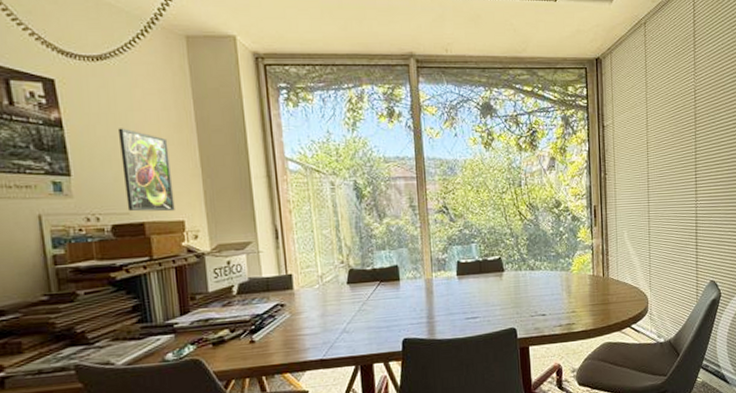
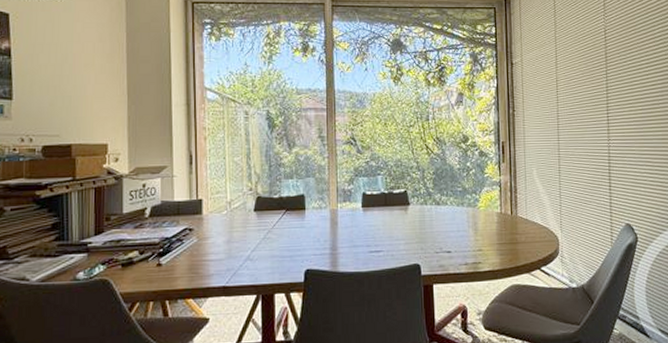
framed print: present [117,128,175,212] -> none [57,57,101,135]

